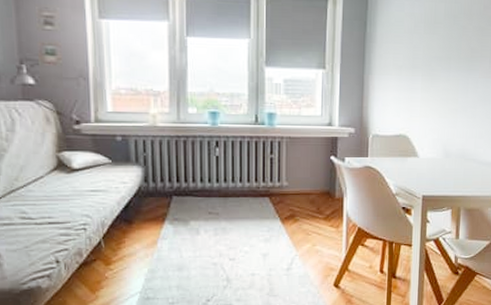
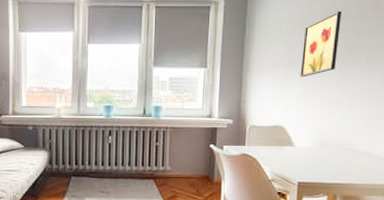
wall art: none [424,9,465,82] -> present [300,11,342,77]

